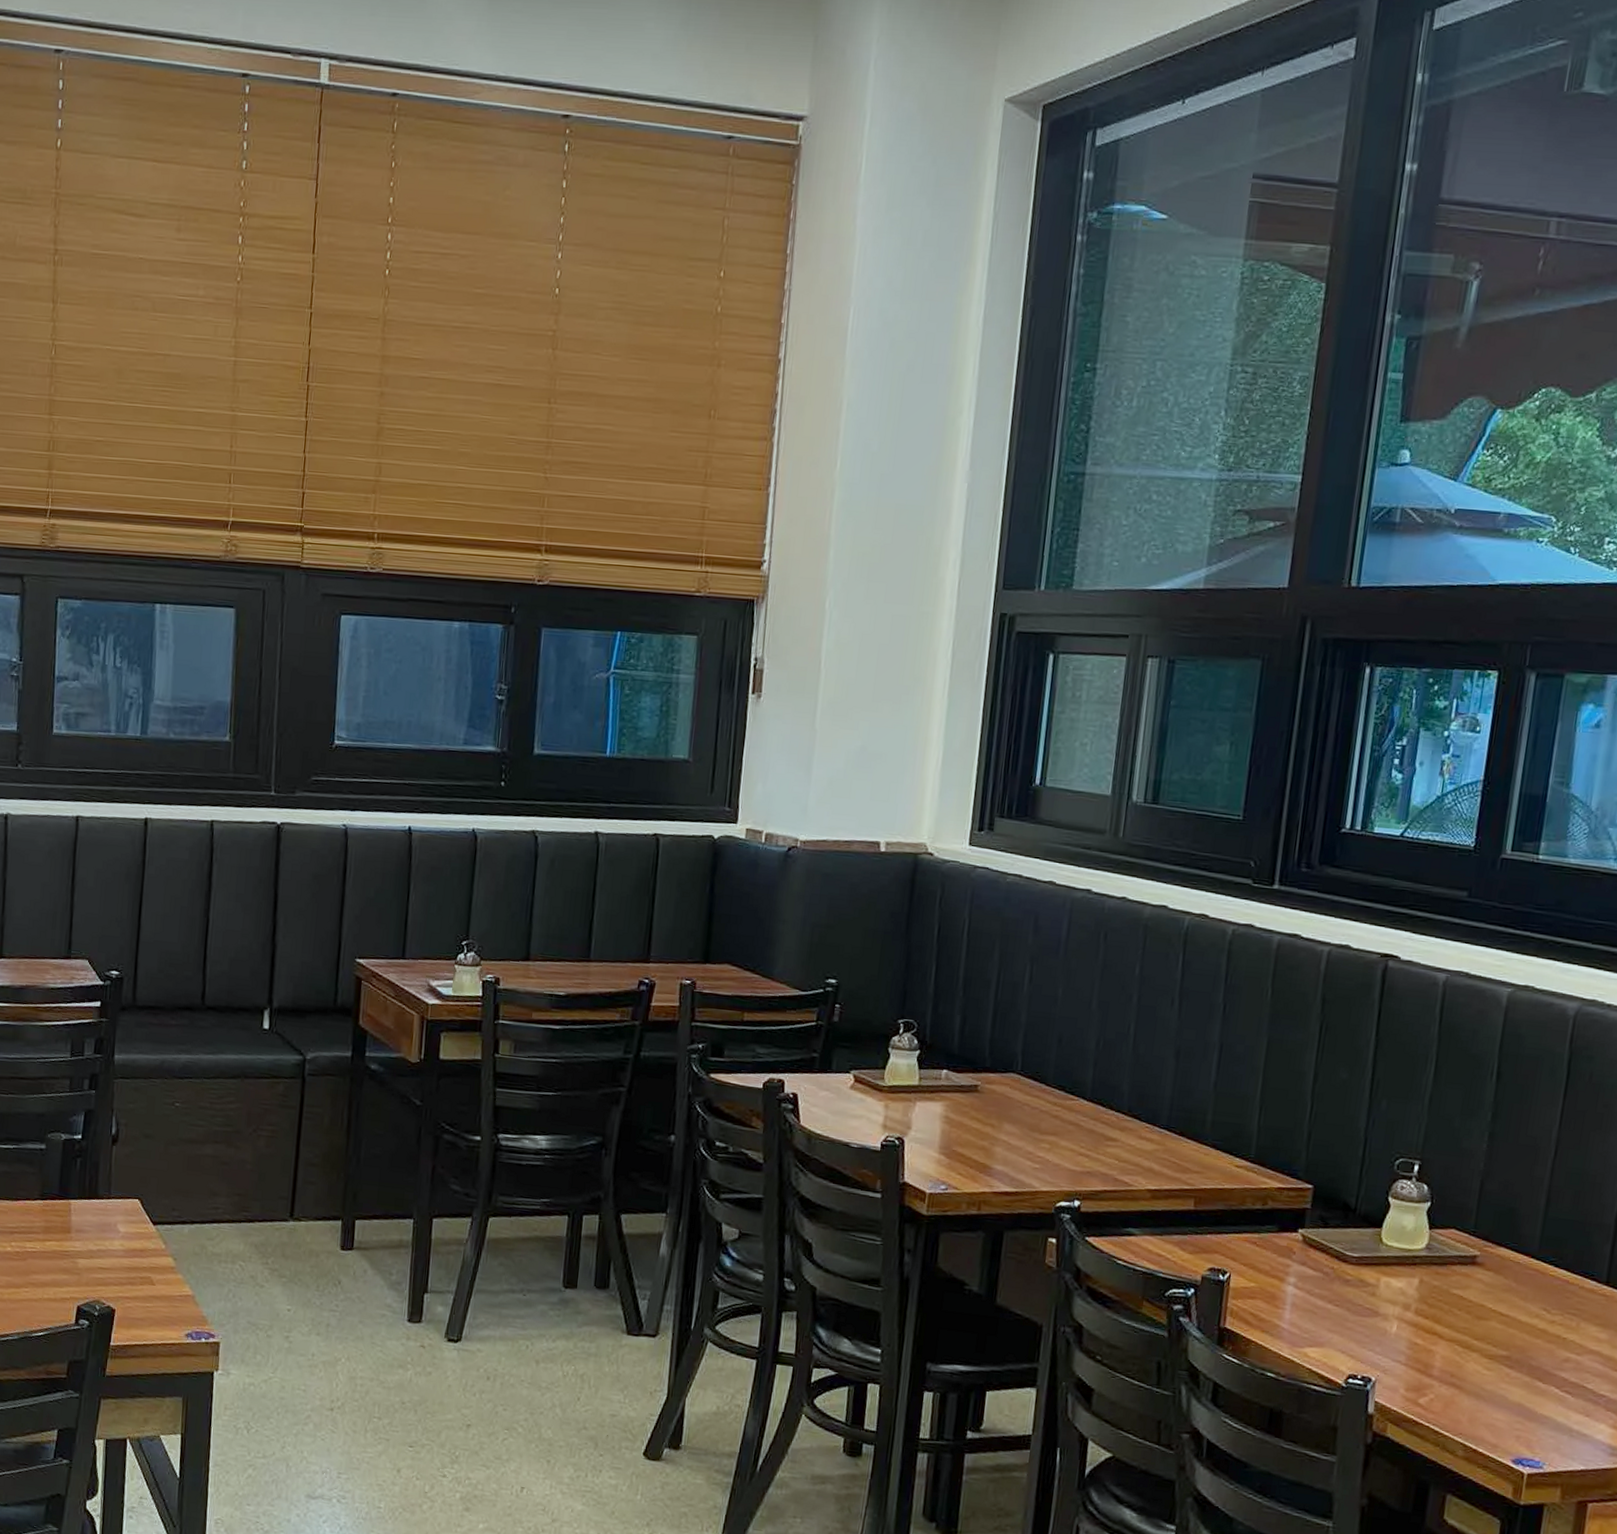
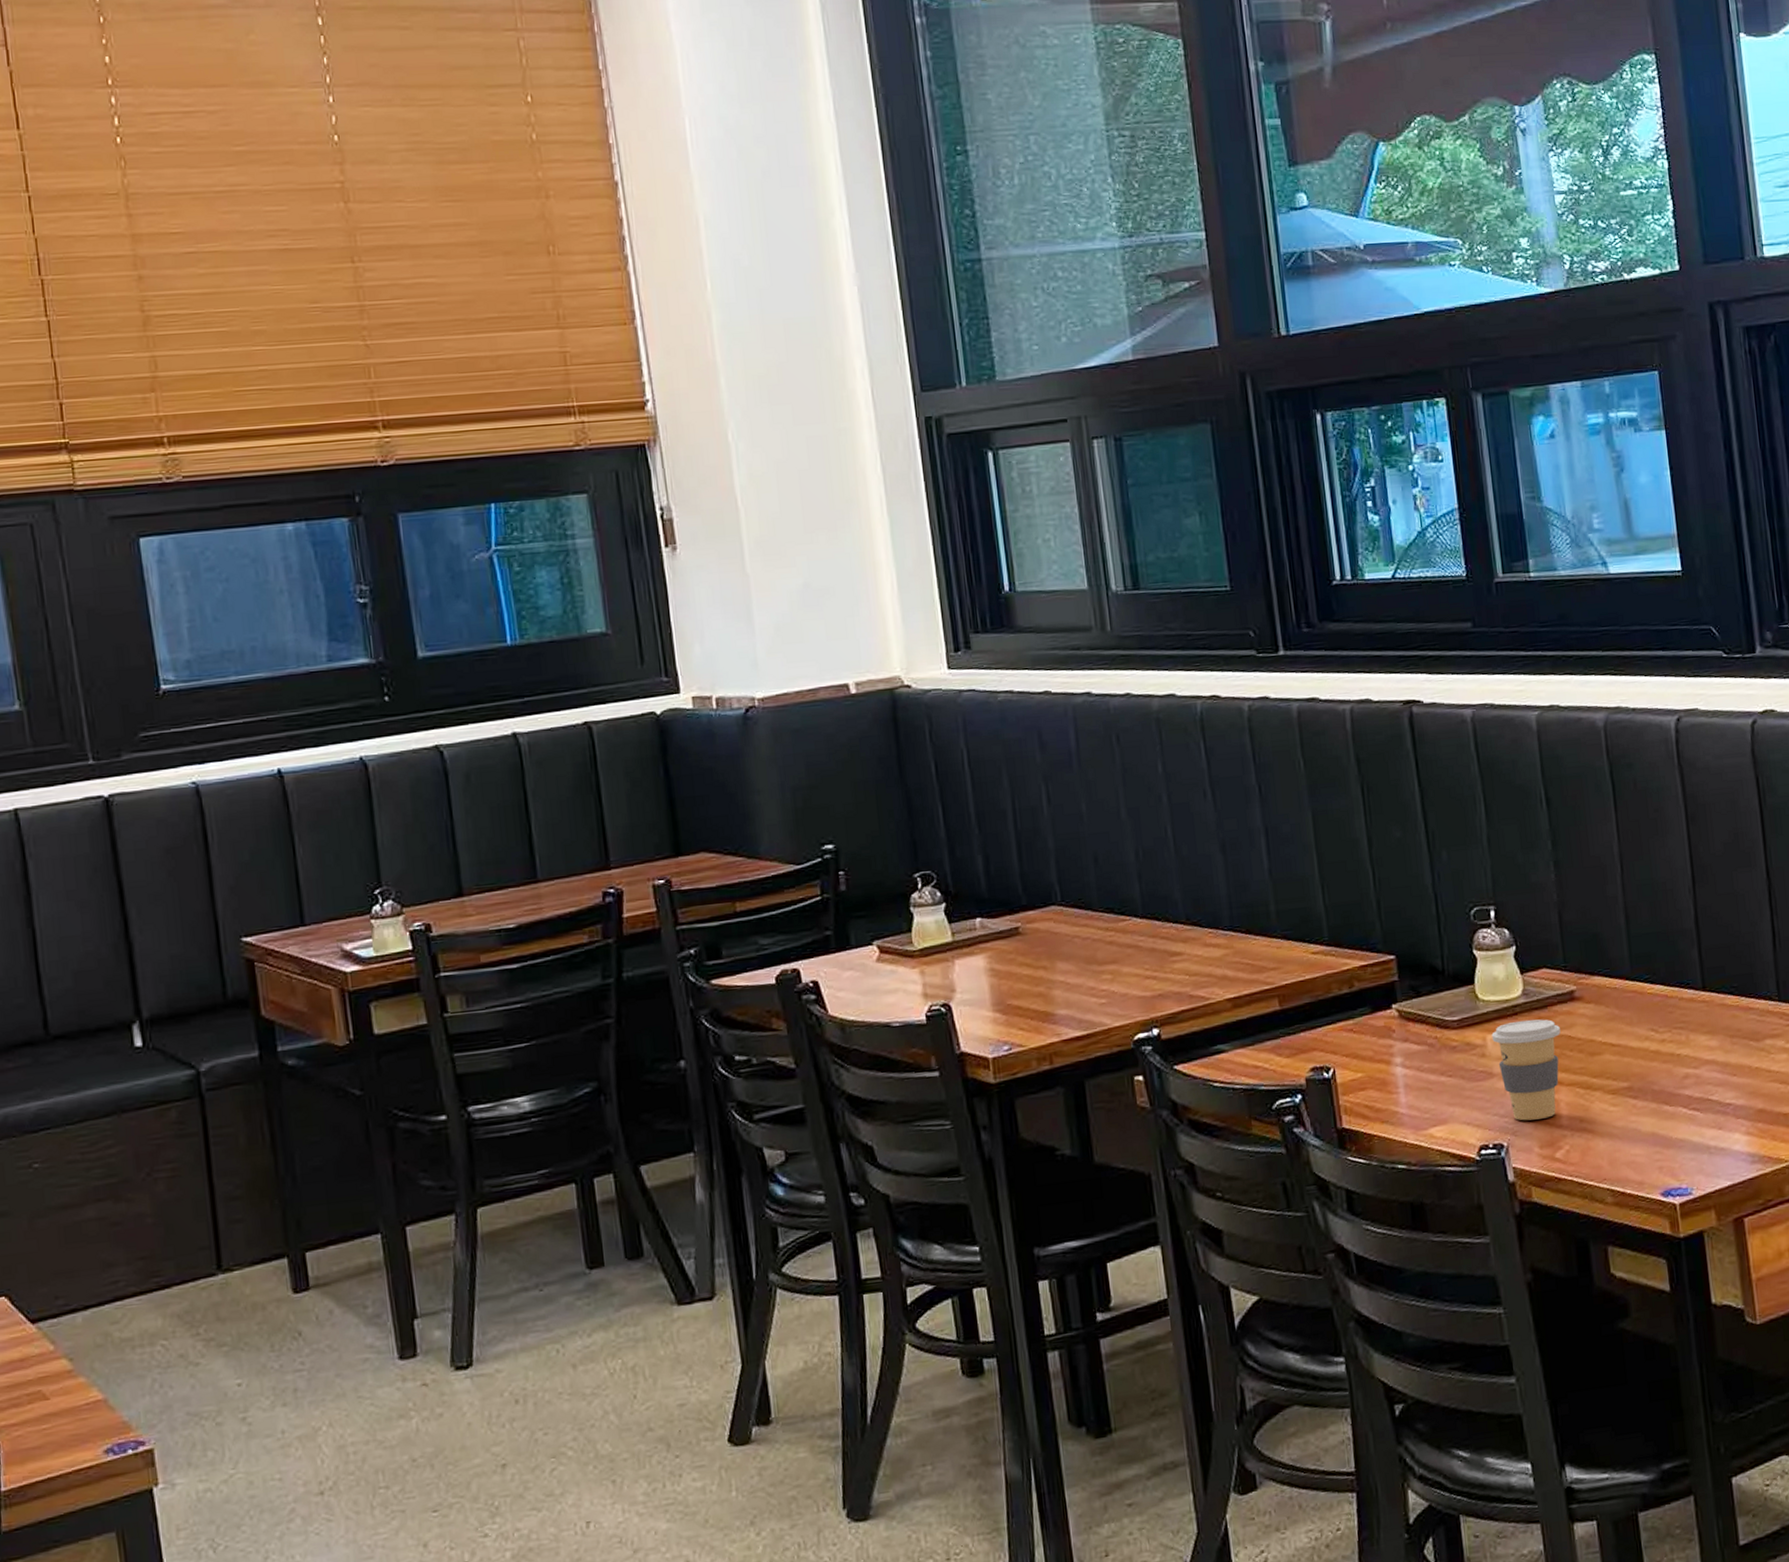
coffee cup: none [1385,1270,1454,1365] -> present [1491,1019,1561,1121]

